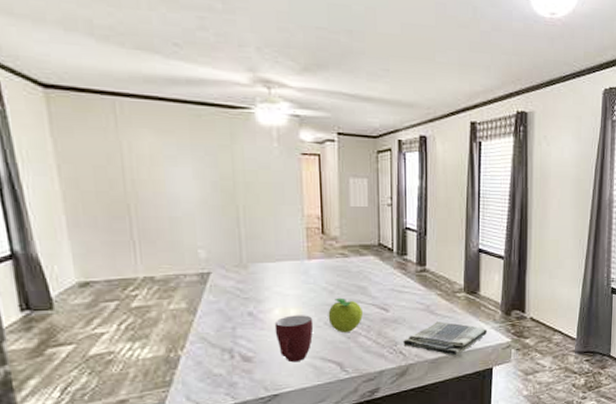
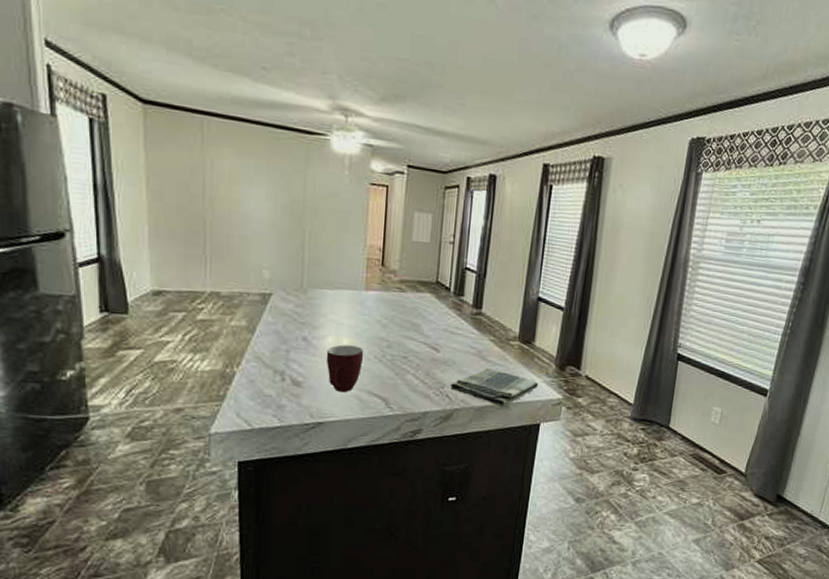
fruit: present [328,297,363,333] -> none [378,332,413,369]

